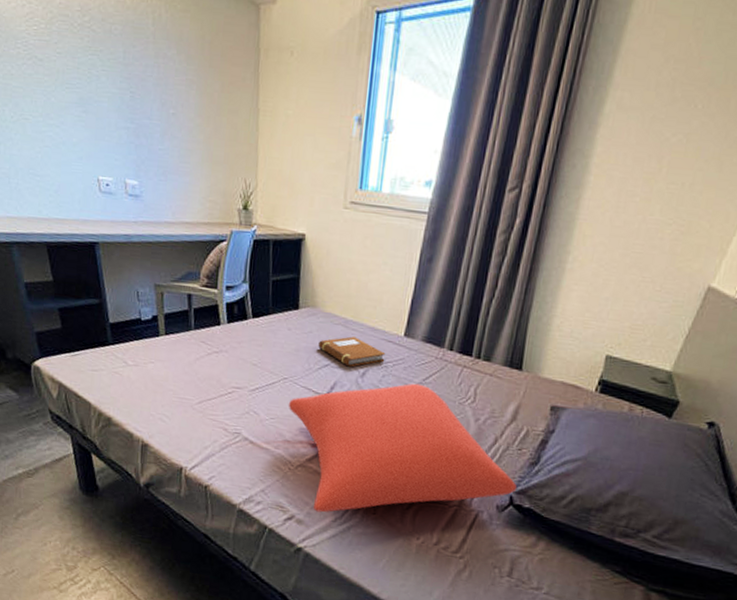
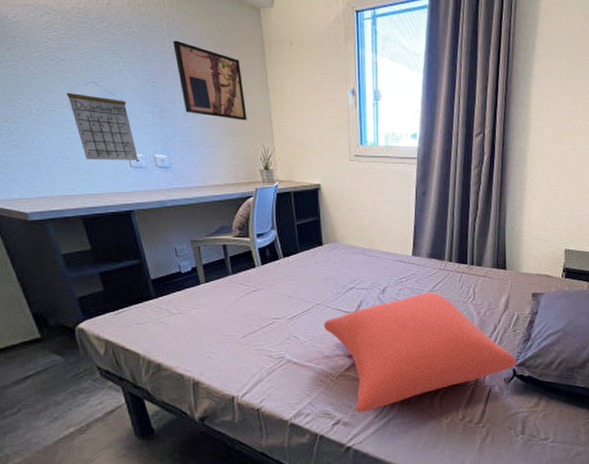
calendar: none [41,87,108,185] -> present [66,82,138,160]
wall art: none [157,41,231,147] -> present [173,40,247,121]
notebook: present [318,336,386,367] -> none [343,262,400,287]

